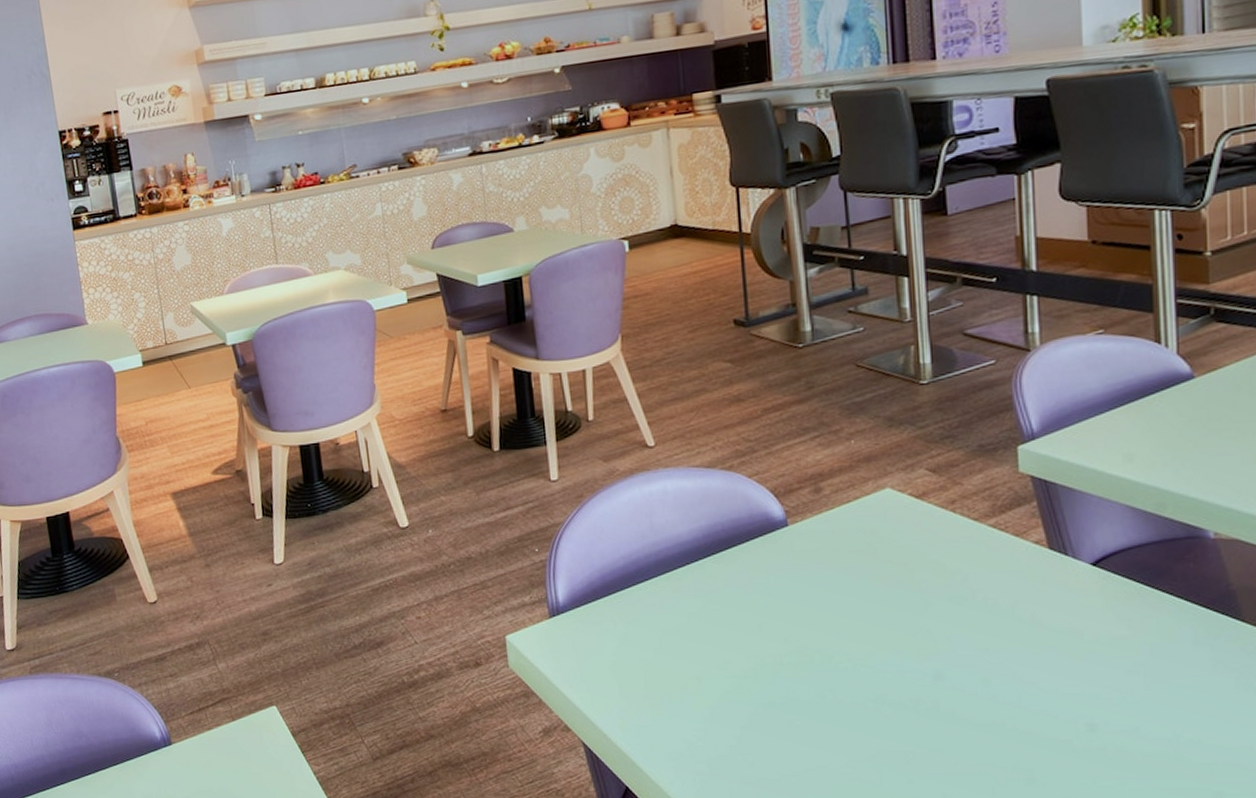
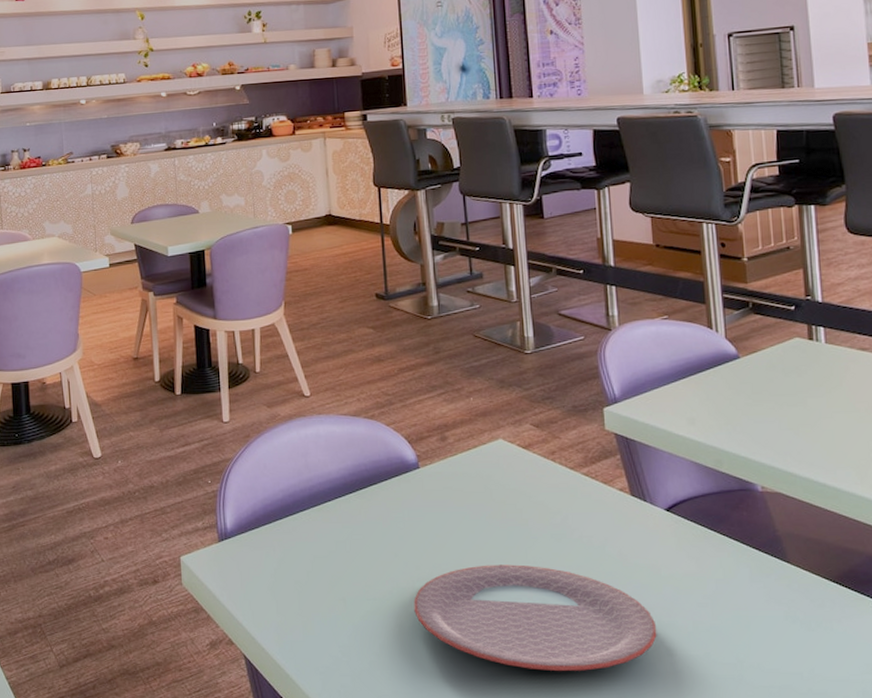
plate: none [781,633,1076,752] -> present [414,564,657,671]

